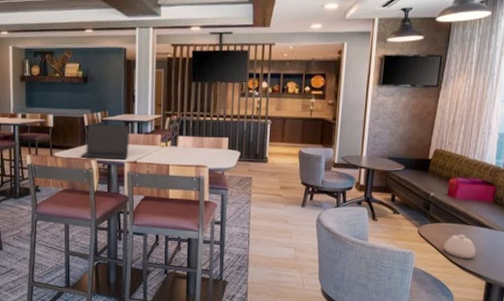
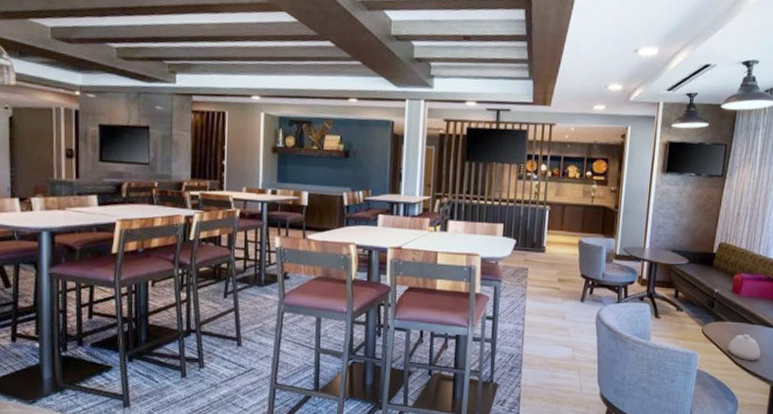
laptop: present [81,124,130,160] -> none [338,204,396,245]

